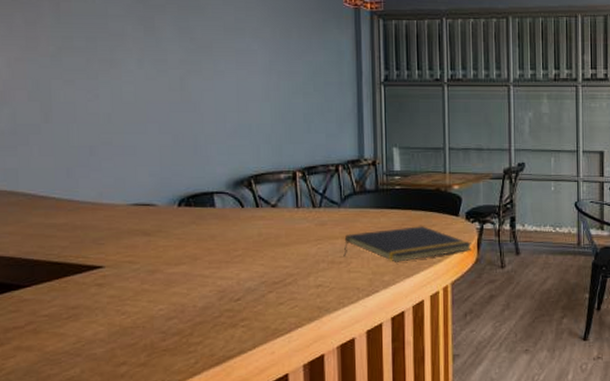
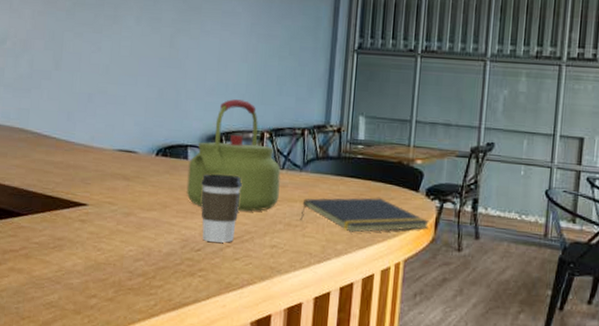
kettle: none [216,140,320,254] -> present [186,99,281,212]
coffee cup: none [232,219,278,289] -> present [201,174,242,243]

